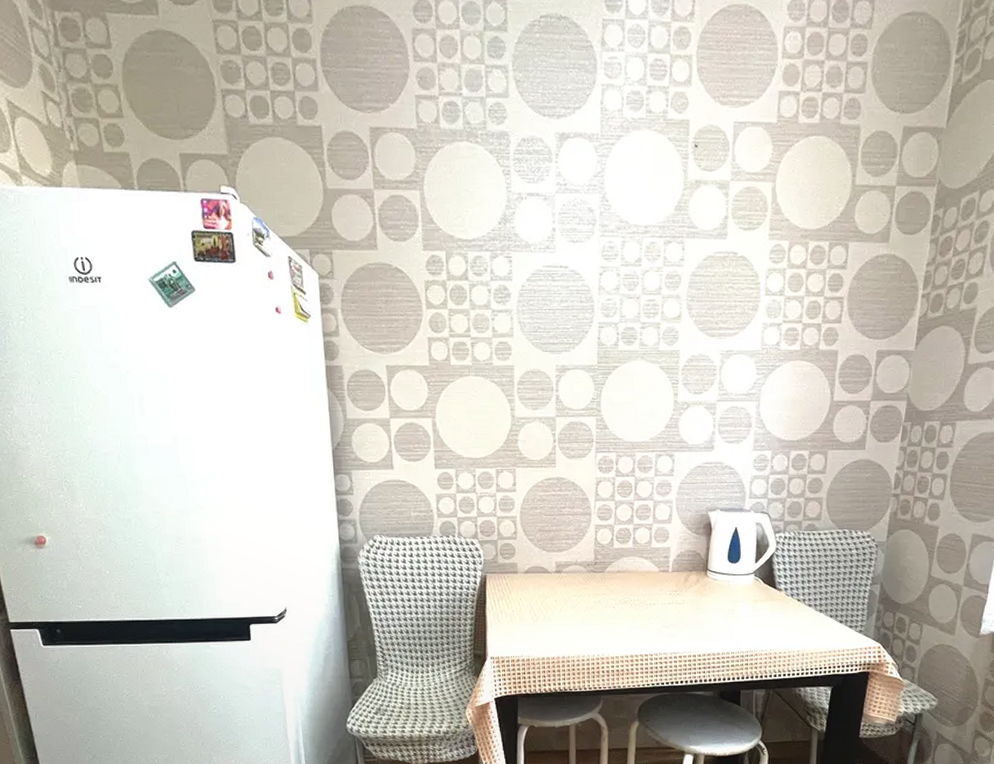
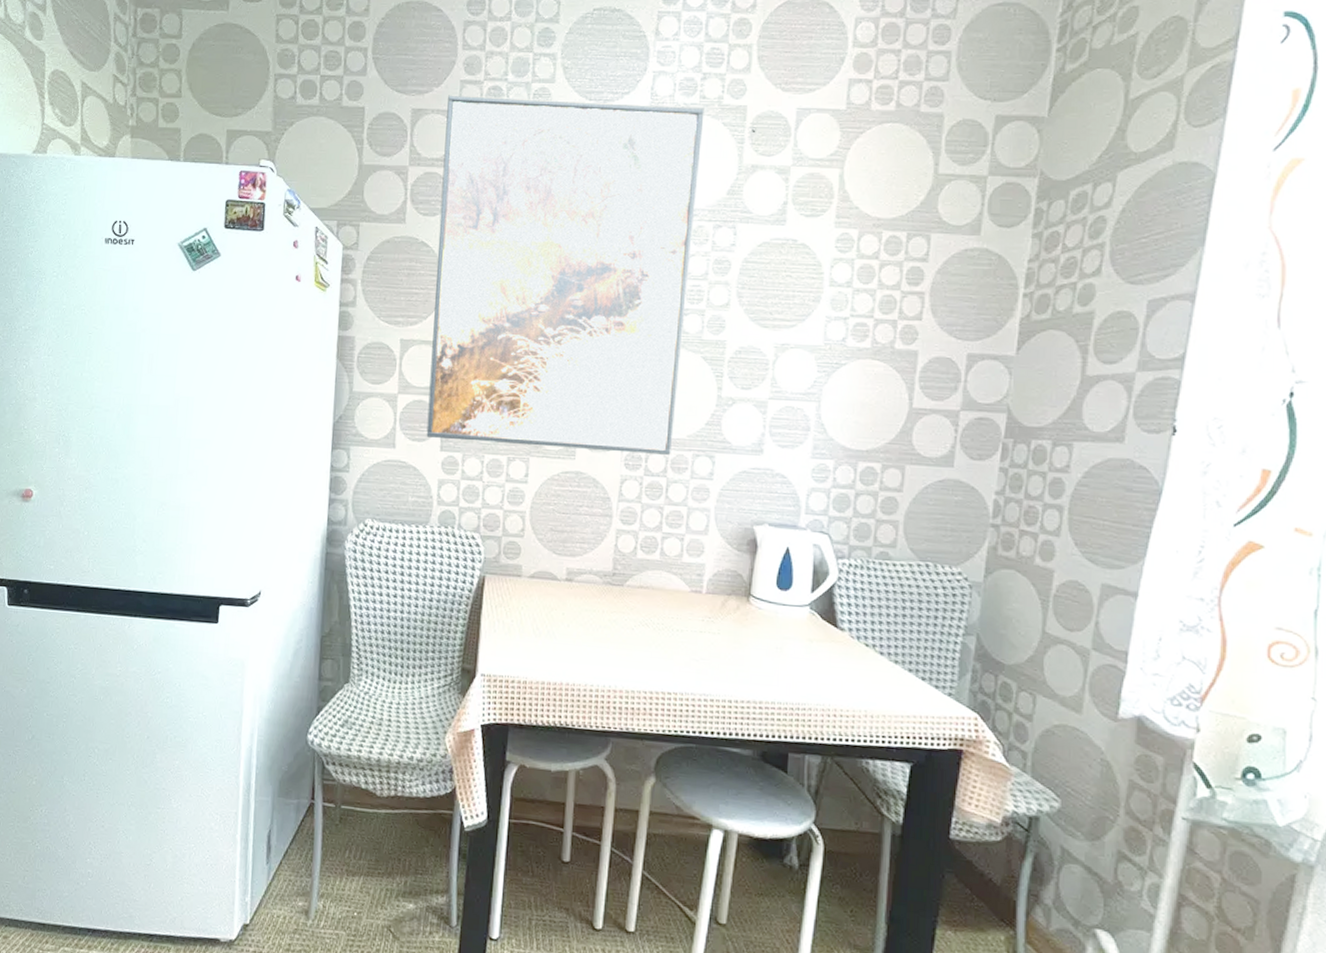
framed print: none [405,111,651,458] -> present [426,95,705,455]

